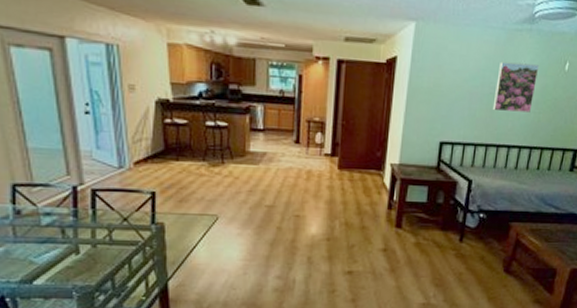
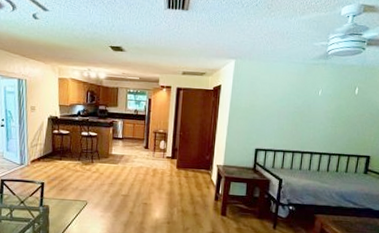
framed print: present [492,61,540,112] -> none [297,88,334,127]

